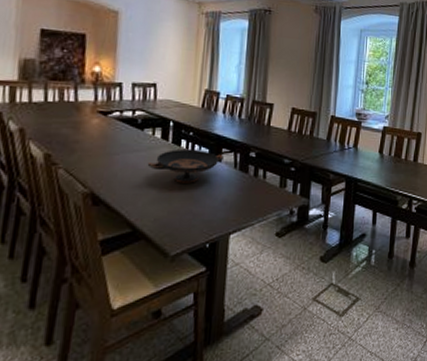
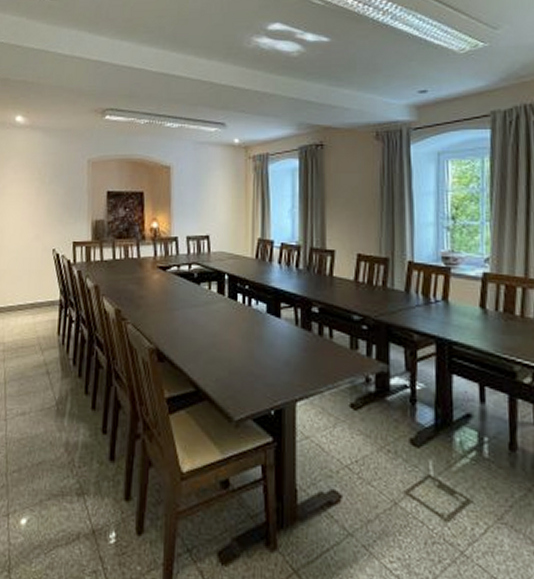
decorative bowl: present [147,149,223,183] -> none [205,303,282,341]

